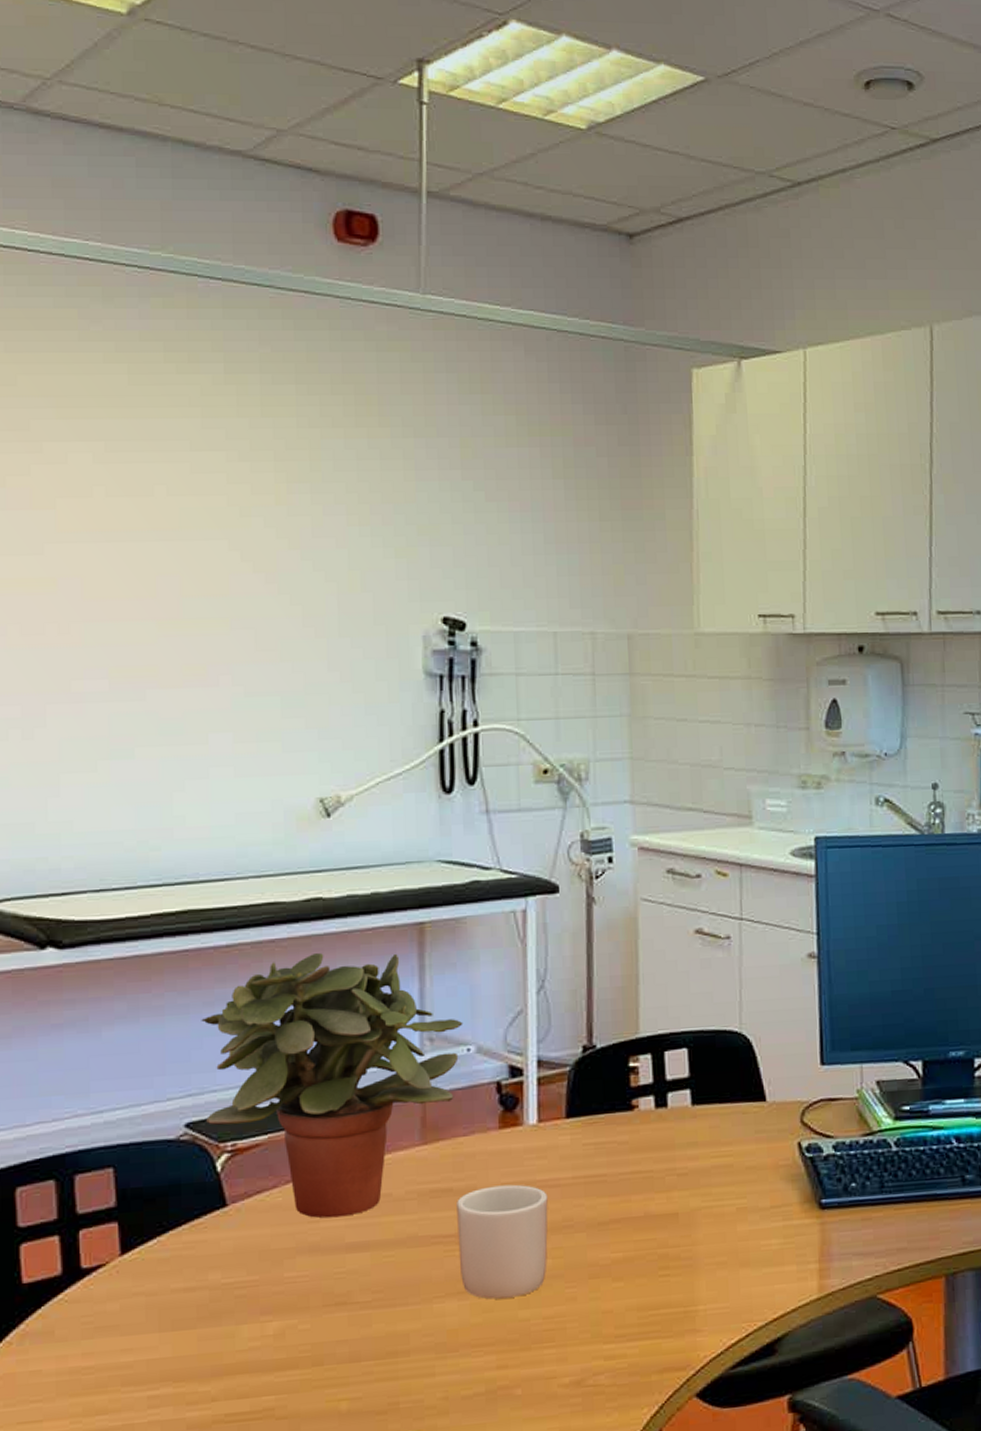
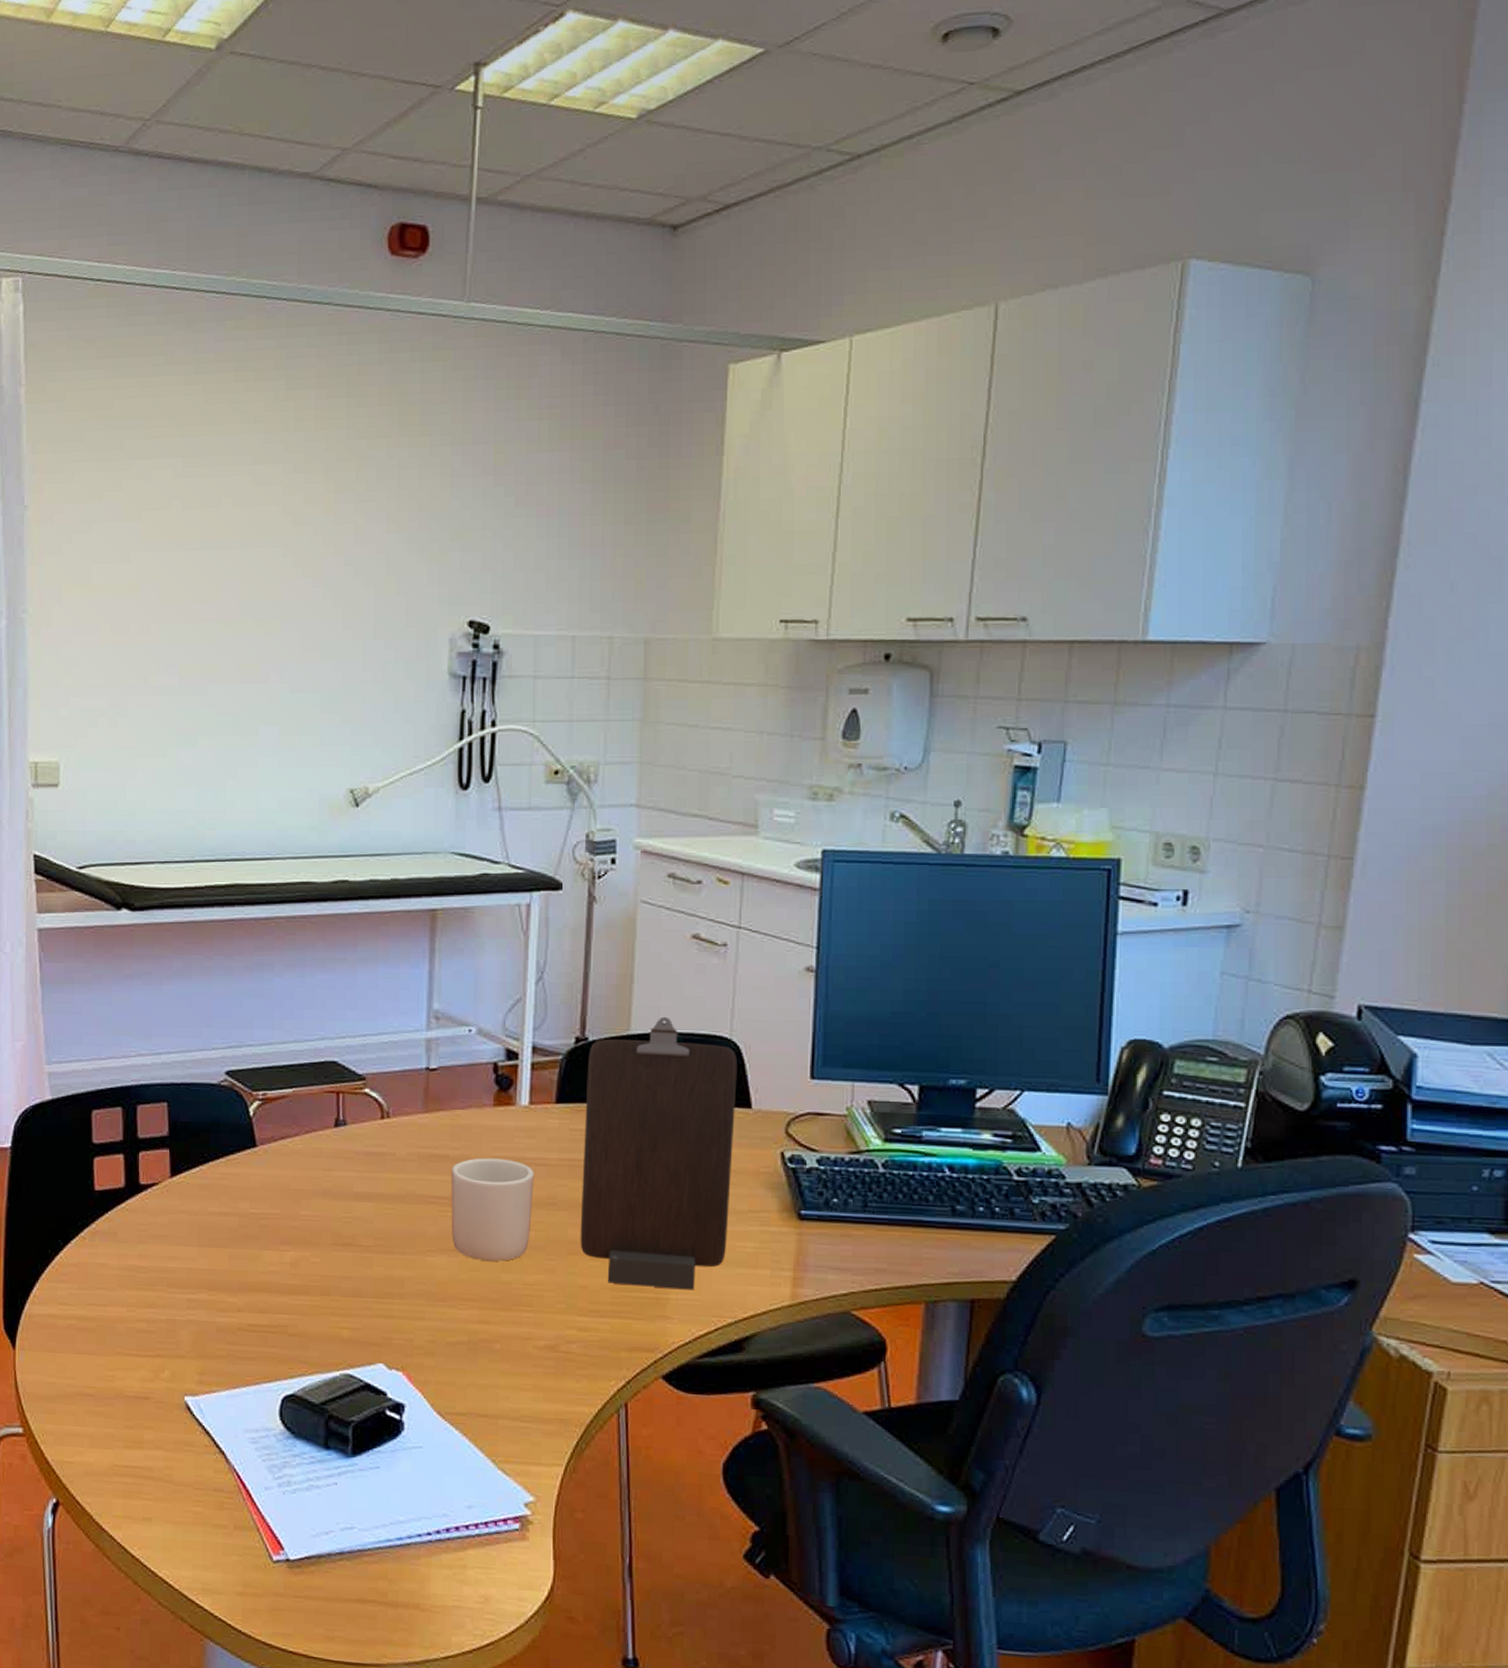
potted plant: present [201,953,463,1218] -> none [242,931,467,1169]
clipboard: none [597,1015,752,1304] -> present [580,1016,738,1290]

